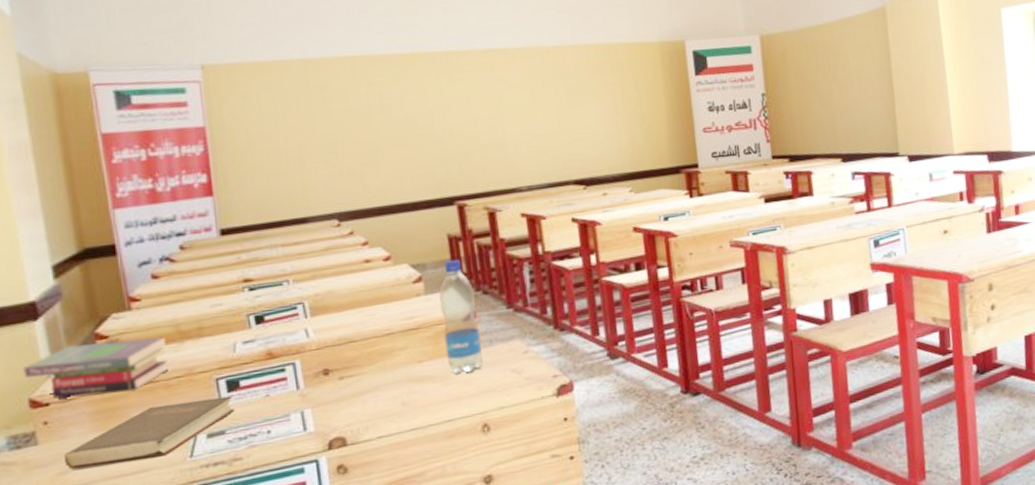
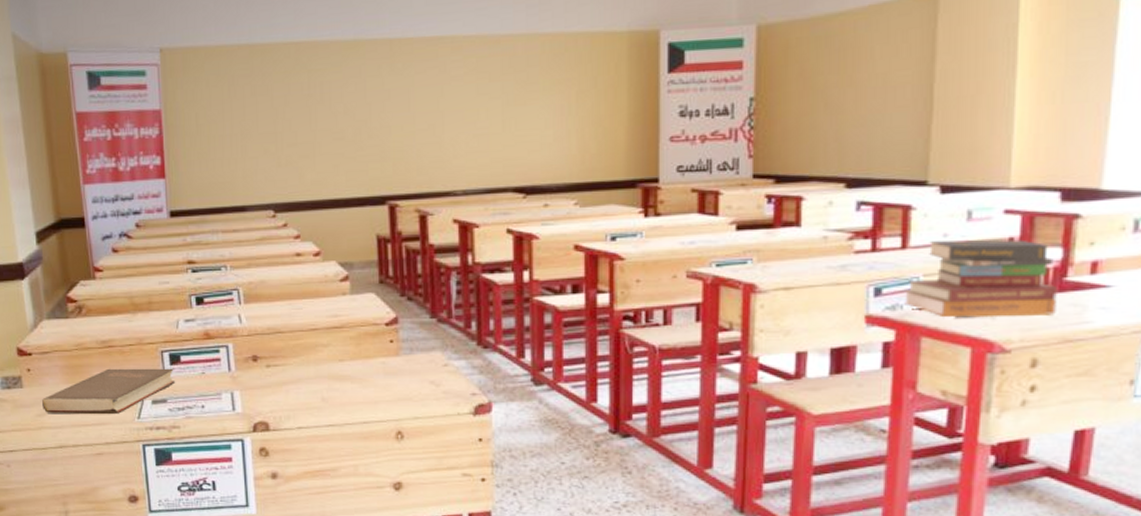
books: present [23,336,168,399] -> none [13,304,123,353]
bottle: present [439,260,483,375] -> none [364,262,402,378]
books: none [895,192,999,258] -> present [905,239,1057,316]

